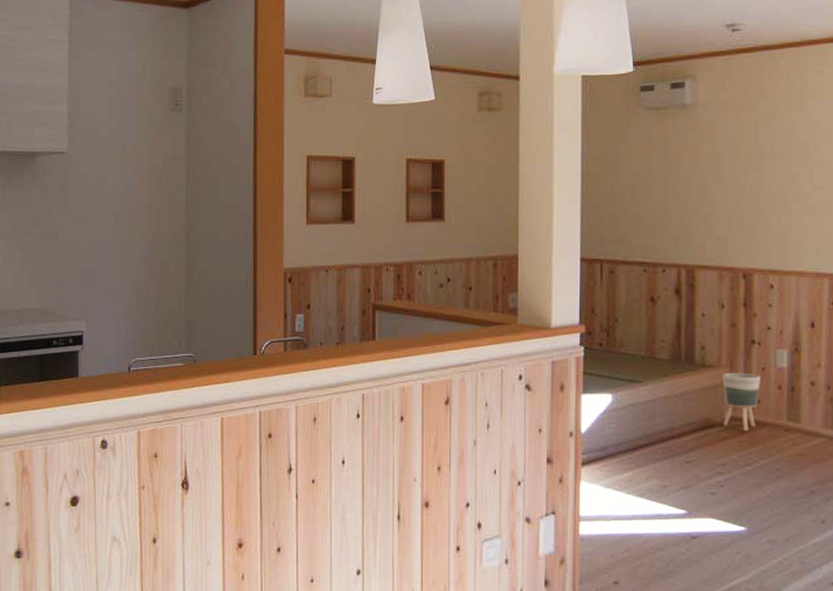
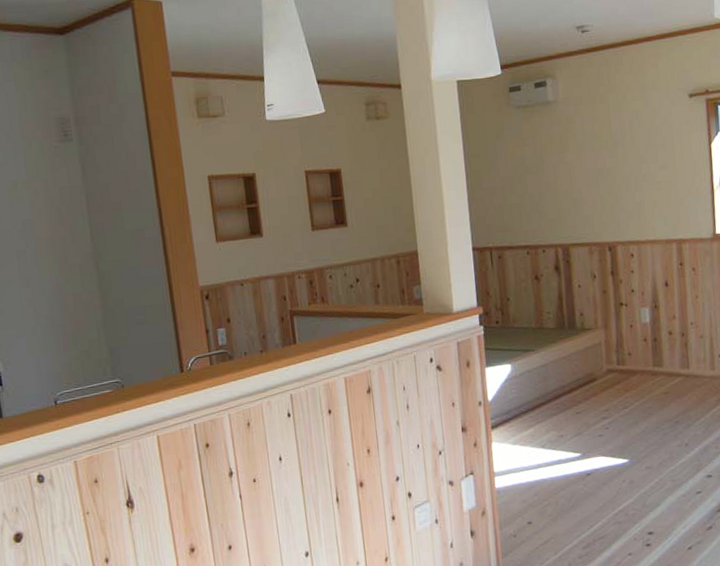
planter: present [723,372,761,431] -> none [600,331,630,380]

